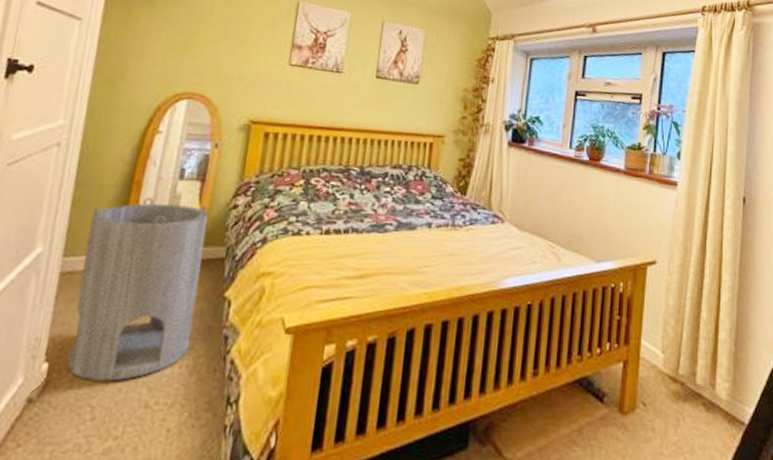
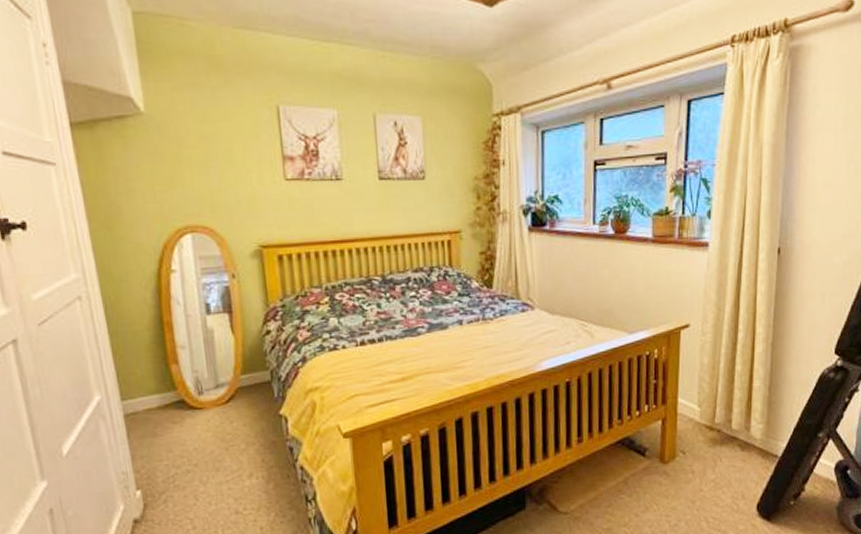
cylinder: present [67,197,208,382] -> none [134,336,261,499]

